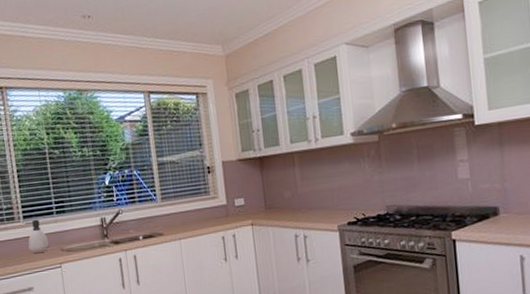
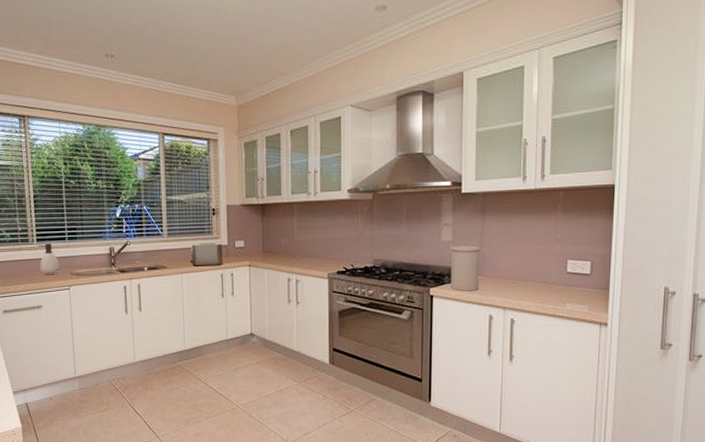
toaster: none [186,202,224,231] -> present [189,242,223,267]
canister: none [469,181,505,232] -> present [451,245,481,291]

